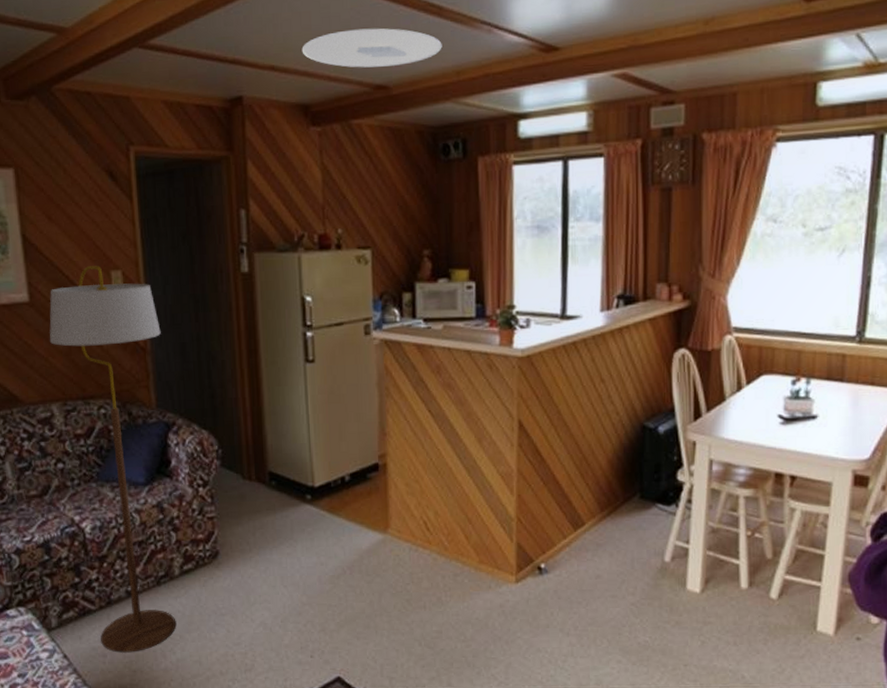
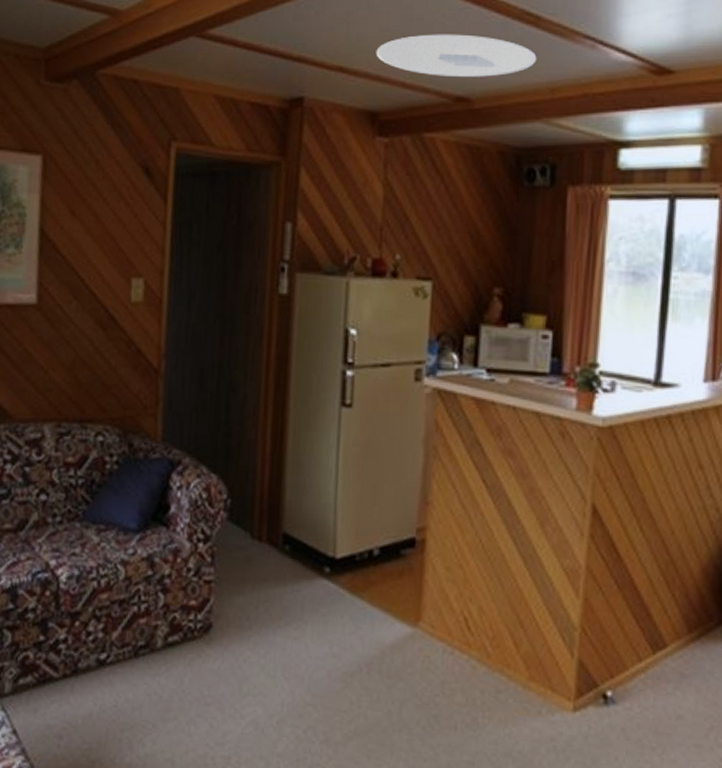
floor lamp: present [49,266,177,653] -> none [52,270,179,738]

